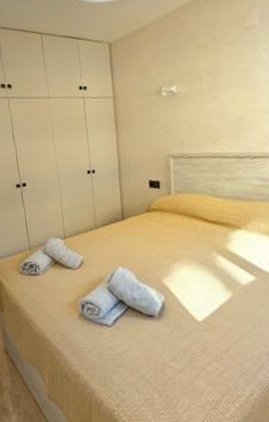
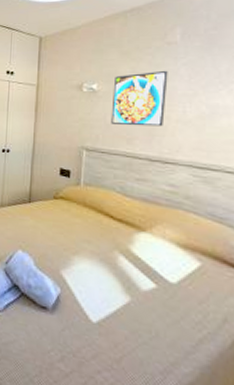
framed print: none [193,58,250,126] -> present [111,70,168,127]

